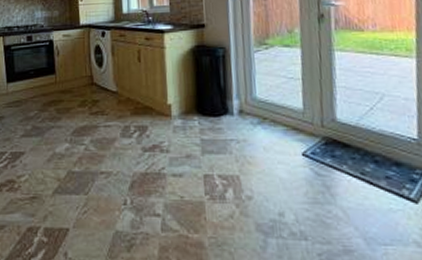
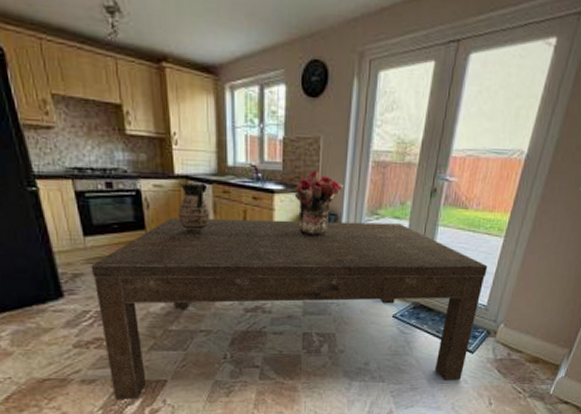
dining table: none [10,51,411,251] -> present [90,218,488,401]
ceramic jug: none [82,29,109,76] -> present [178,182,210,234]
bouquet: none [182,9,228,70] -> present [294,170,343,236]

